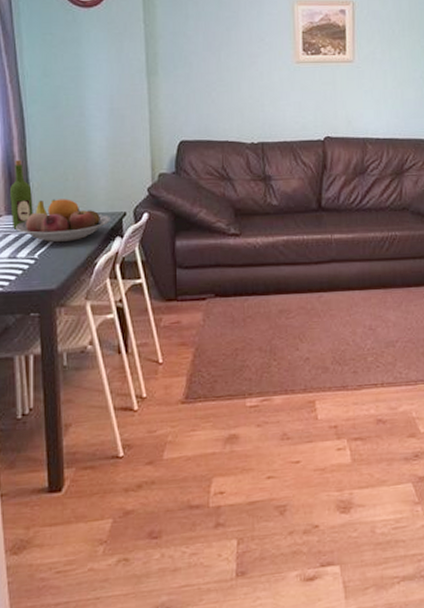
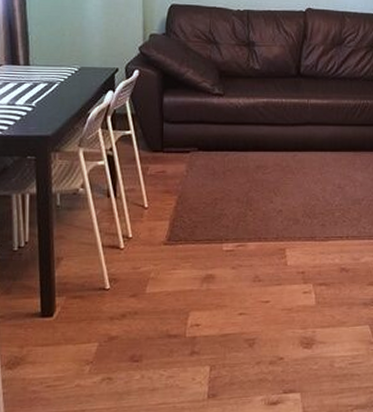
wine bottle: present [10,160,33,230] -> none [10,13,32,78]
fruit bowl: present [16,199,110,243] -> none [15,52,103,93]

